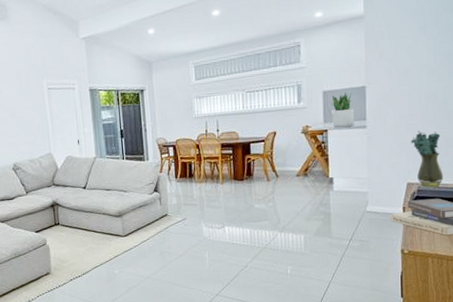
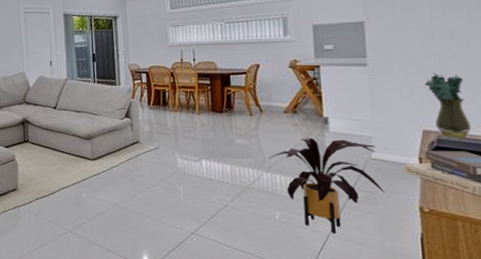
house plant: none [283,196,375,280] -> present [268,137,385,233]
planter: present [332,92,355,129] -> none [324,27,353,65]

